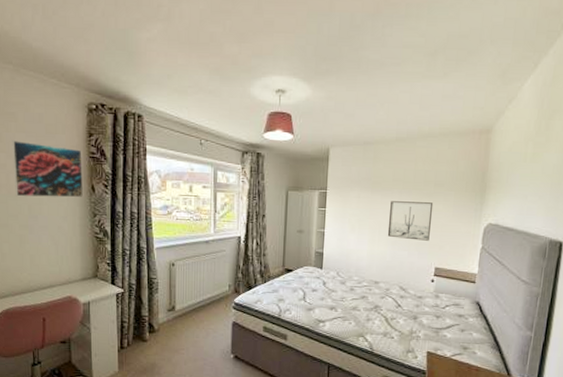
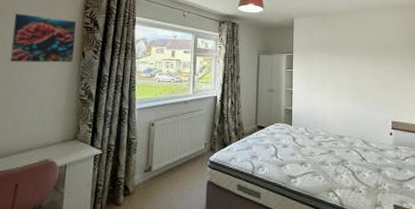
wall art: present [387,201,434,241] -> none [347,62,384,97]

